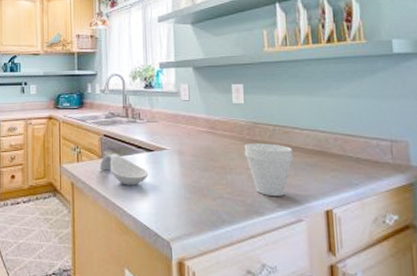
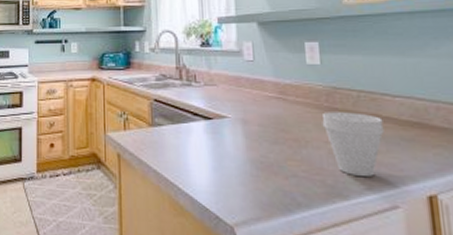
spoon rest: present [100,154,149,185] -> none [150,121,207,159]

